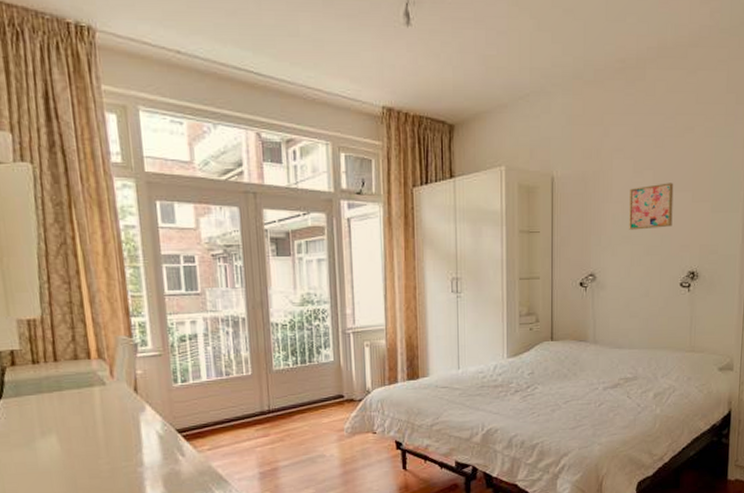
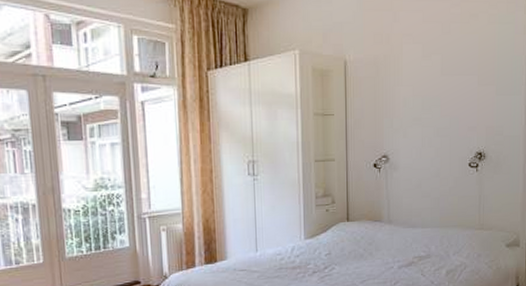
wall art: present [629,183,674,230] -> none [419,67,461,112]

